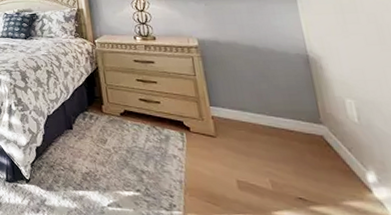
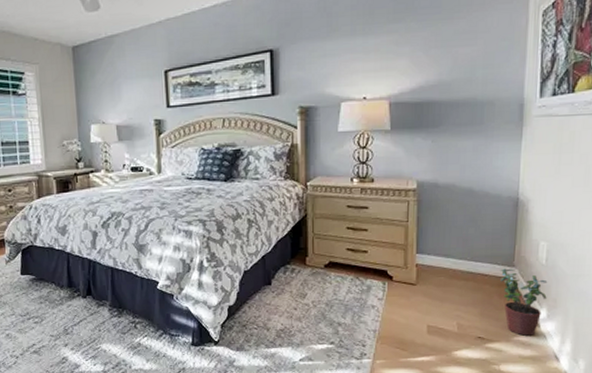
potted plant: none [306,125,371,202] -> present [500,268,548,336]

